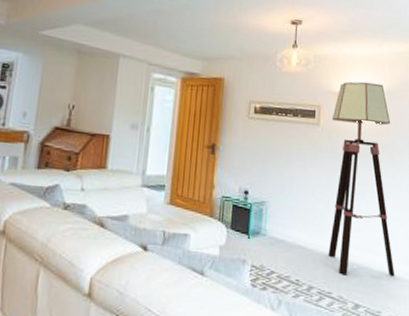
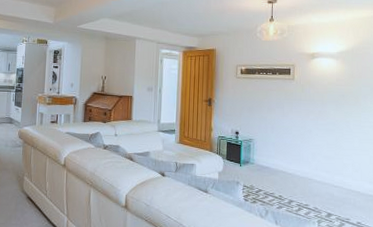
floor lamp: present [328,81,395,277] -> none [304,43,361,193]

